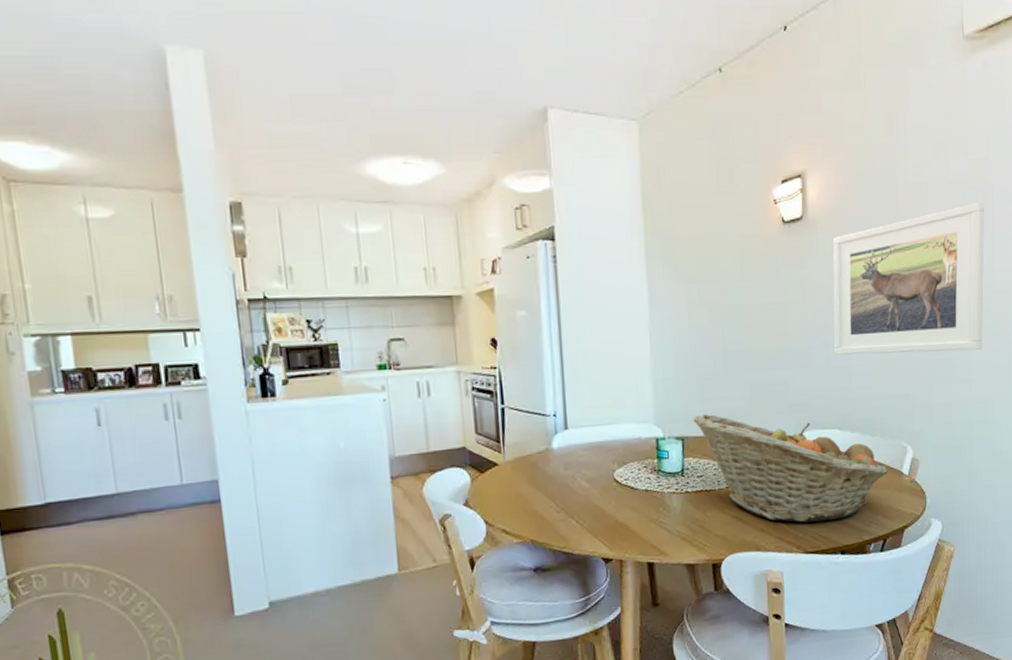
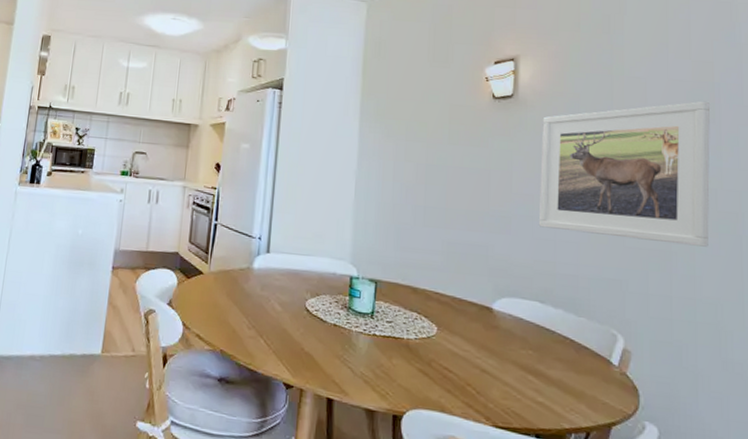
fruit basket: present [693,413,888,523] -> none [388,261,595,398]

